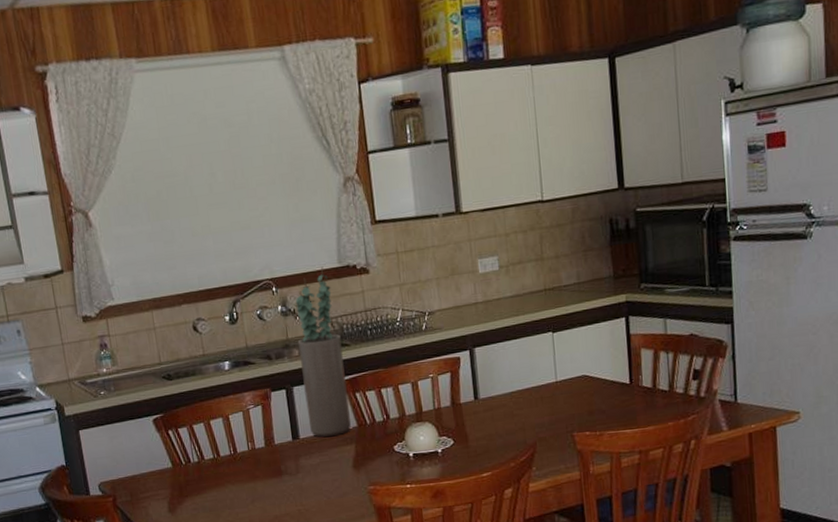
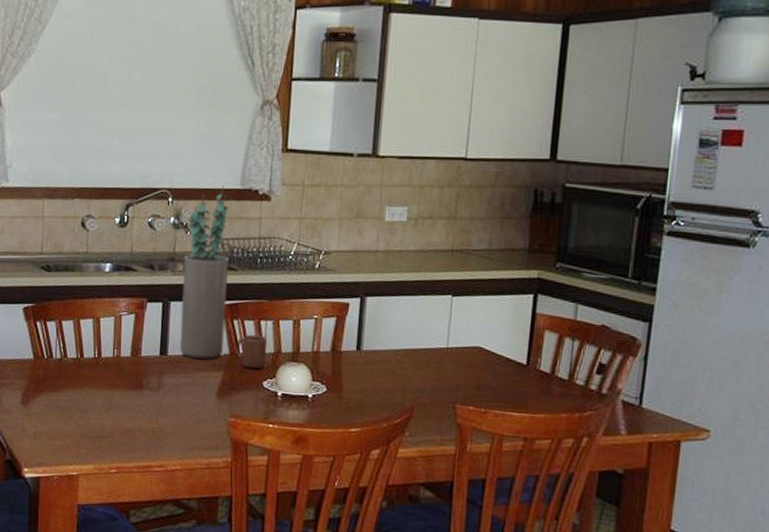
cup: none [363,402,393,437] -> present [237,334,268,369]

